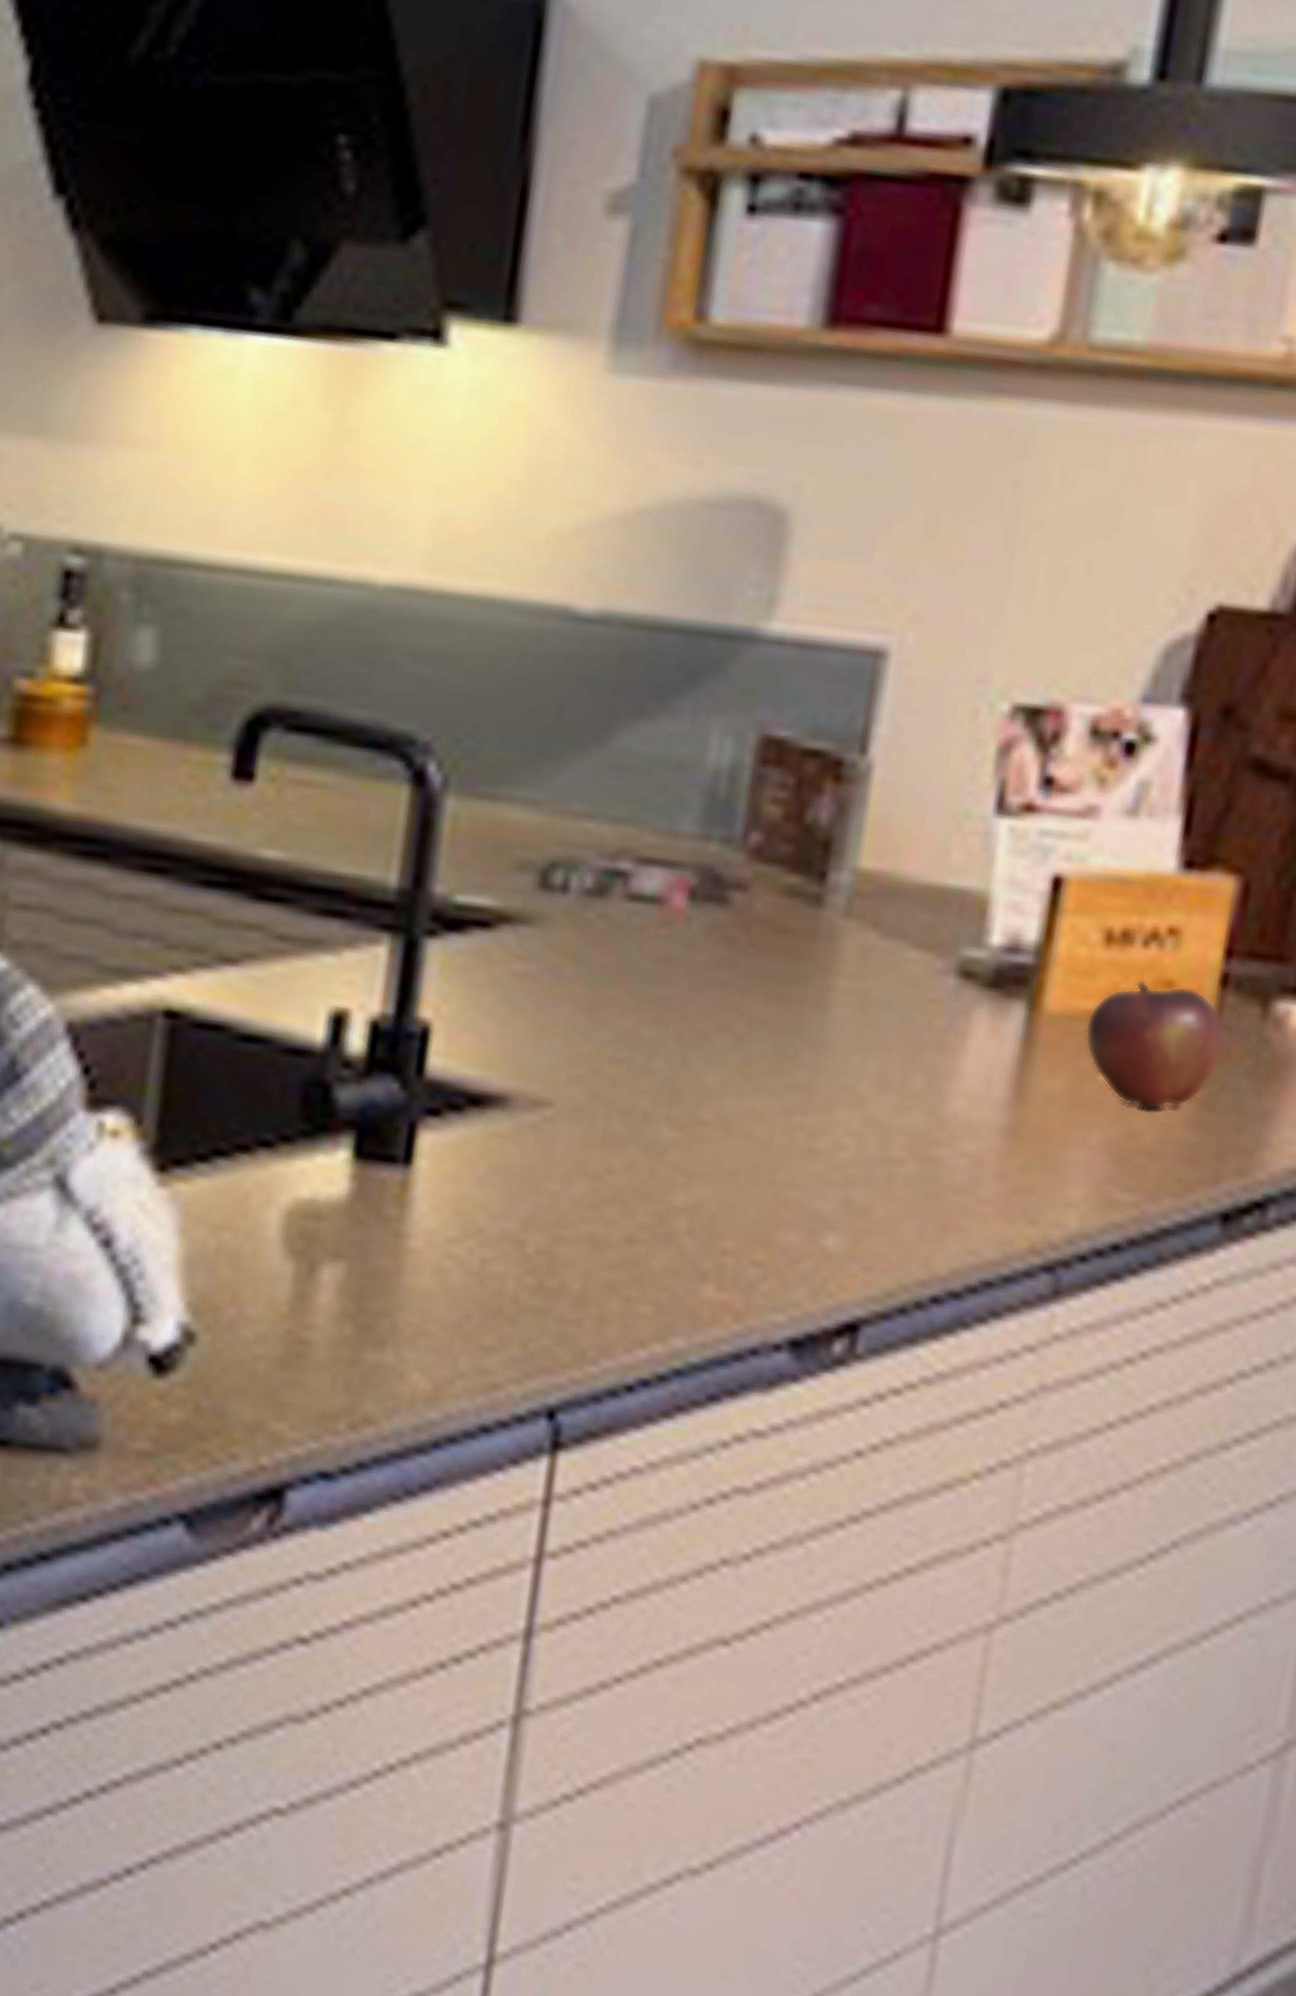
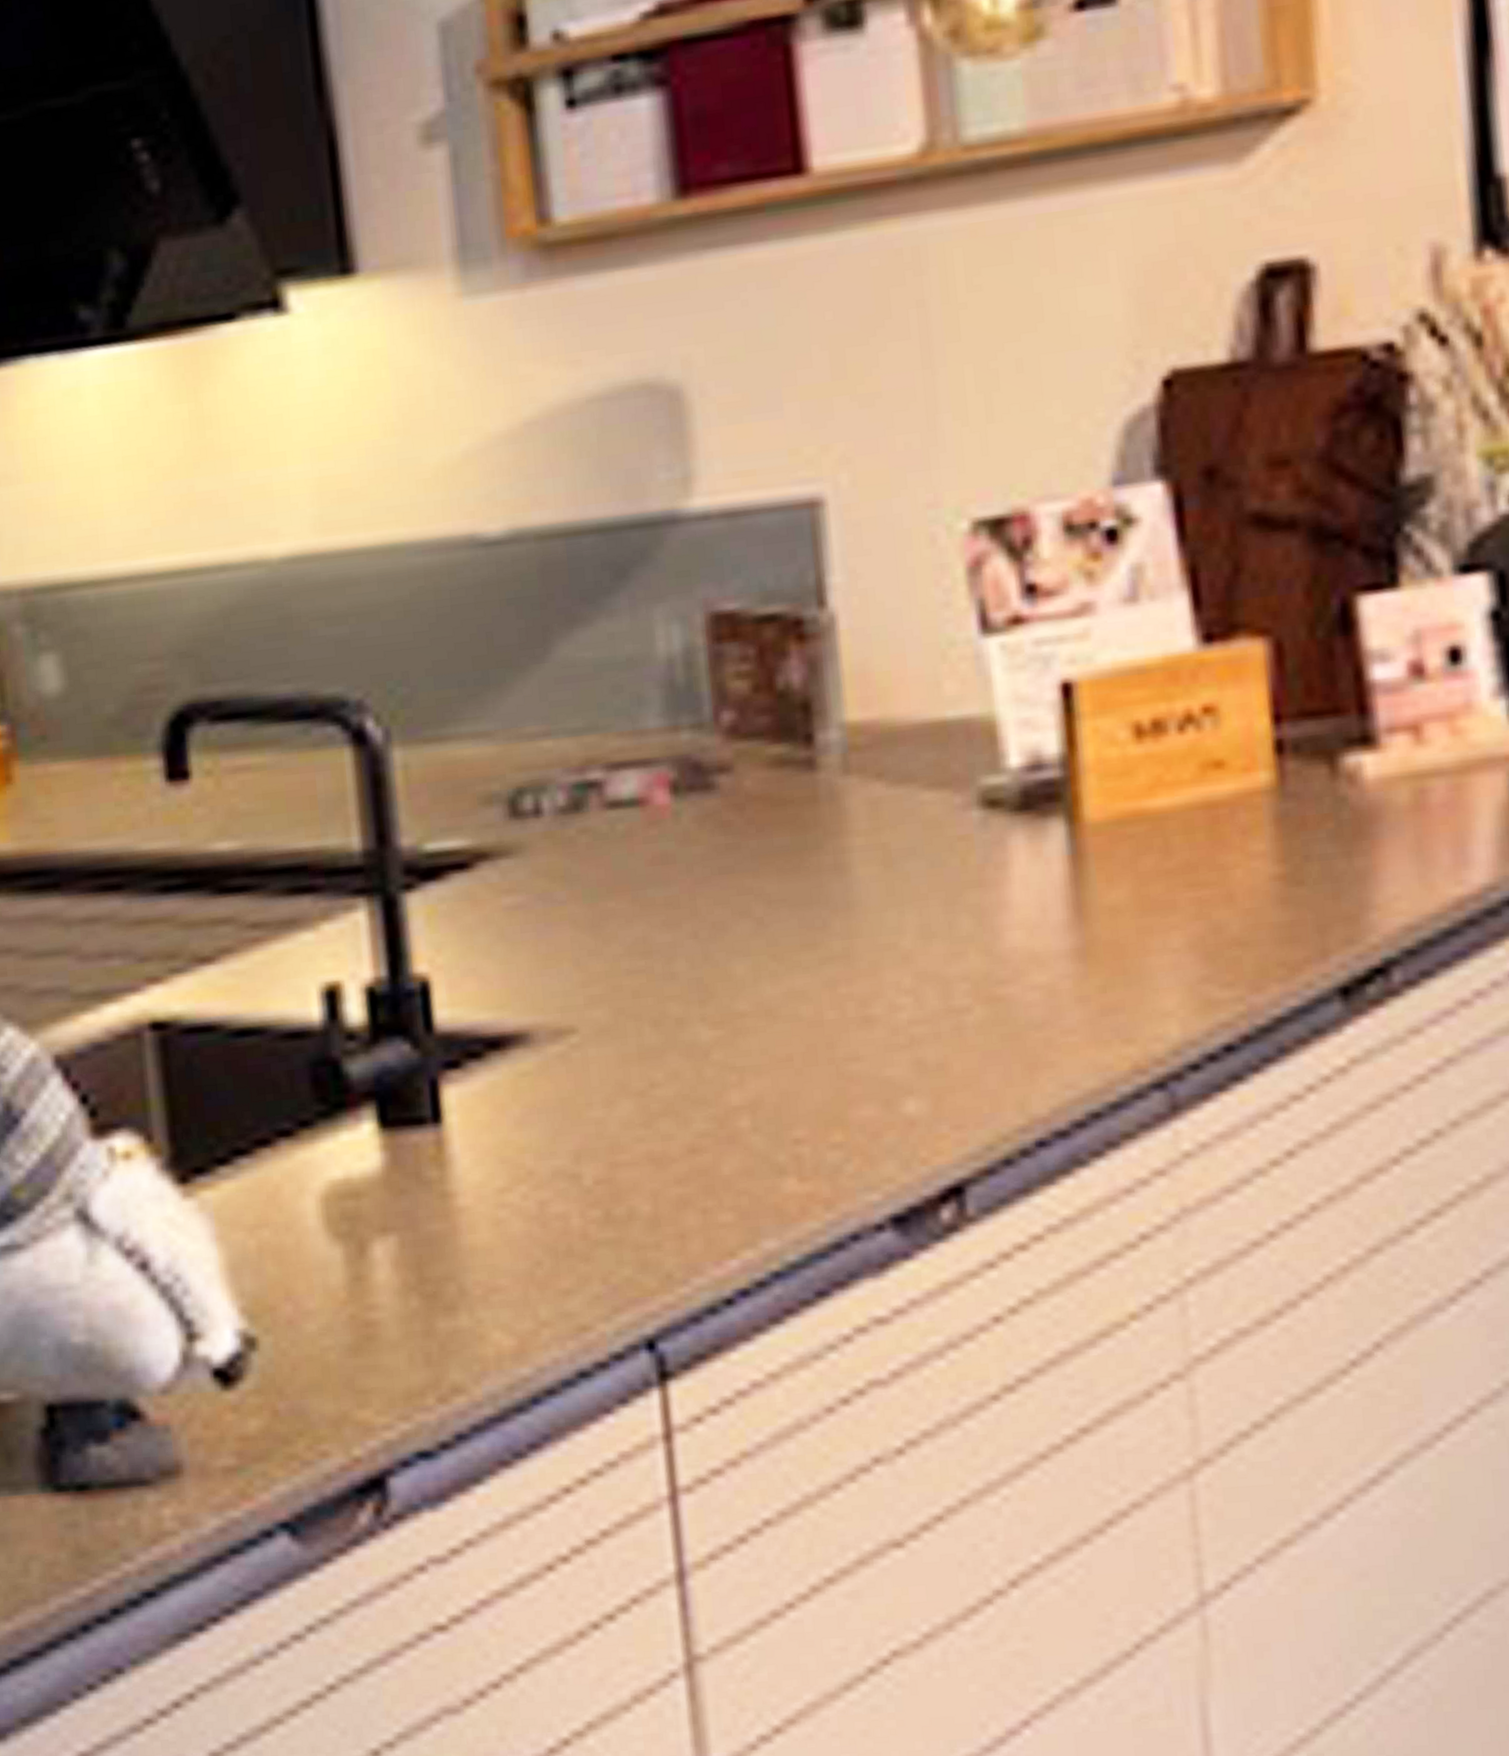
fruit: present [1085,979,1225,1110] -> none [1135,762,1298,898]

